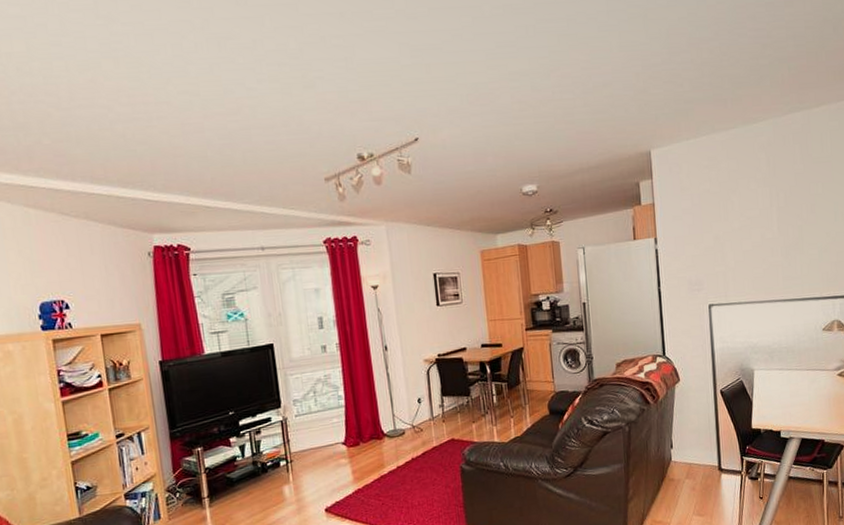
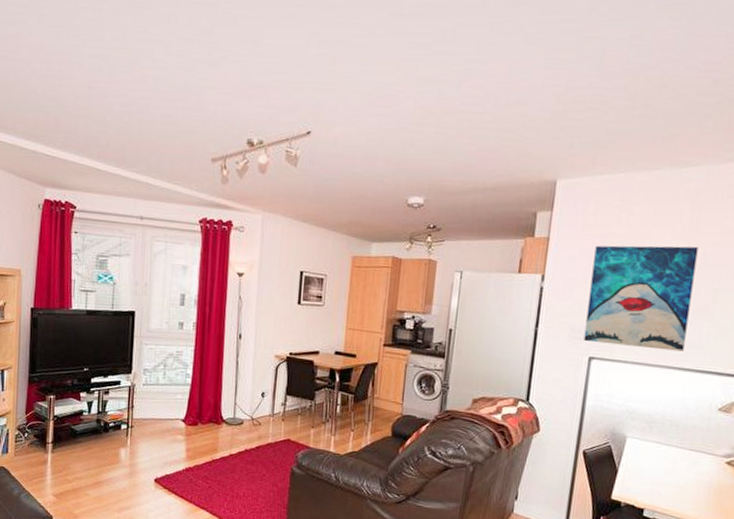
wall art: none [695,190,785,292] -> present [583,245,698,352]

